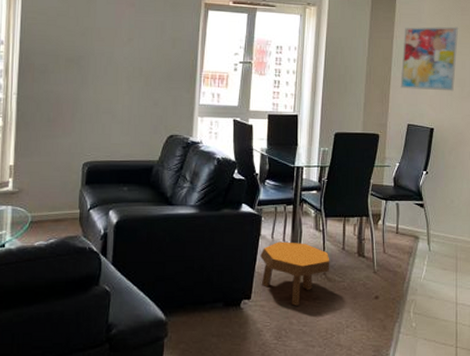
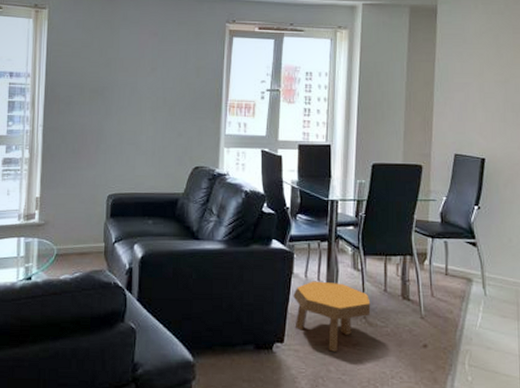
wall art: present [400,26,459,92] -> none [444,46,511,118]

